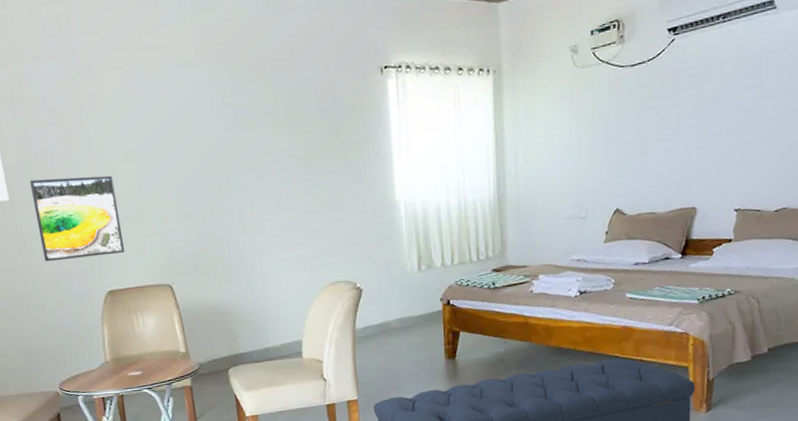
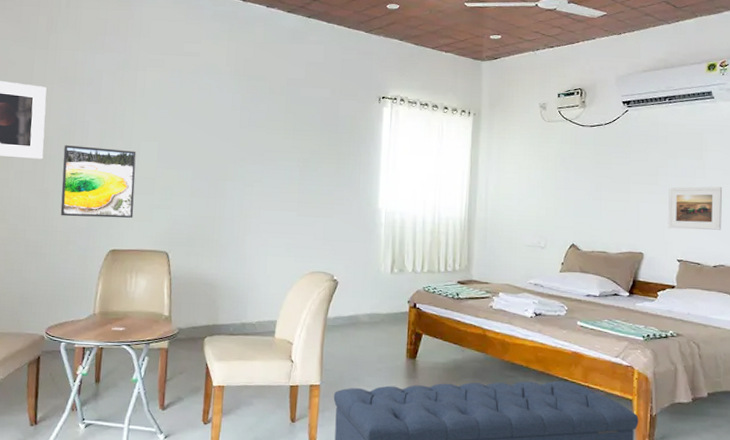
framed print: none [723,116,786,175] -> present [667,186,723,230]

